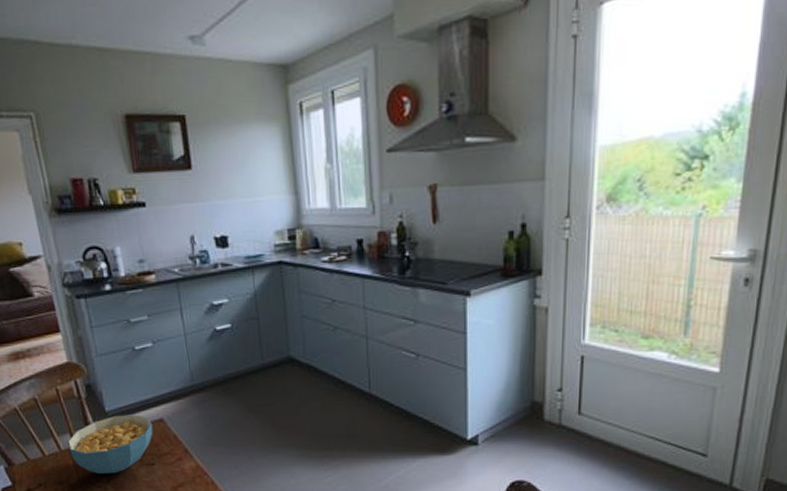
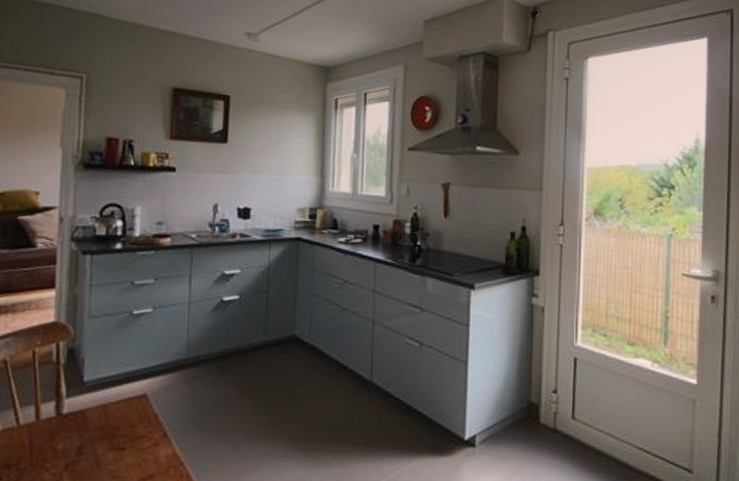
cereal bowl: present [68,415,153,474] -> none [29,387,134,458]

